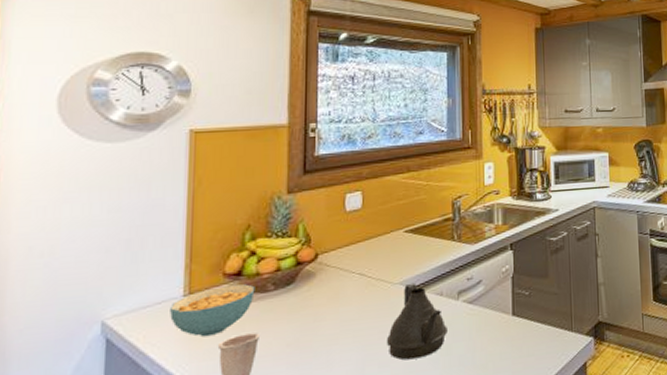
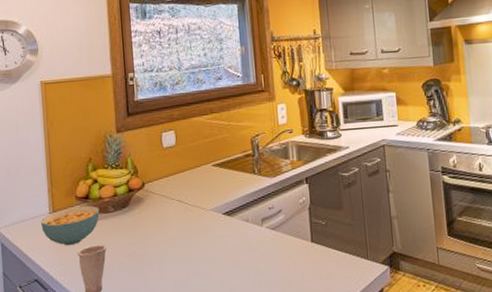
teapot: present [387,282,447,361] -> none [205,209,255,275]

